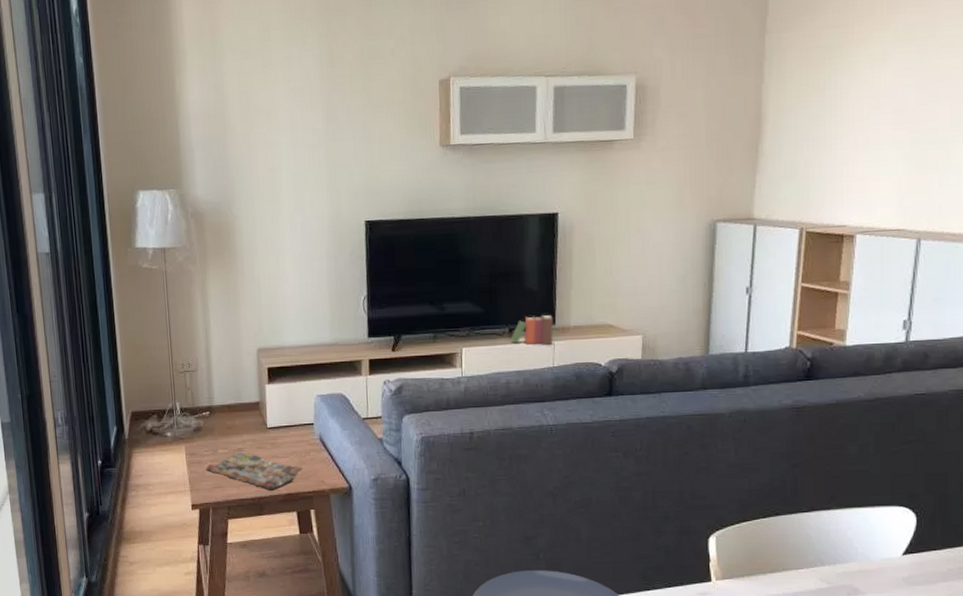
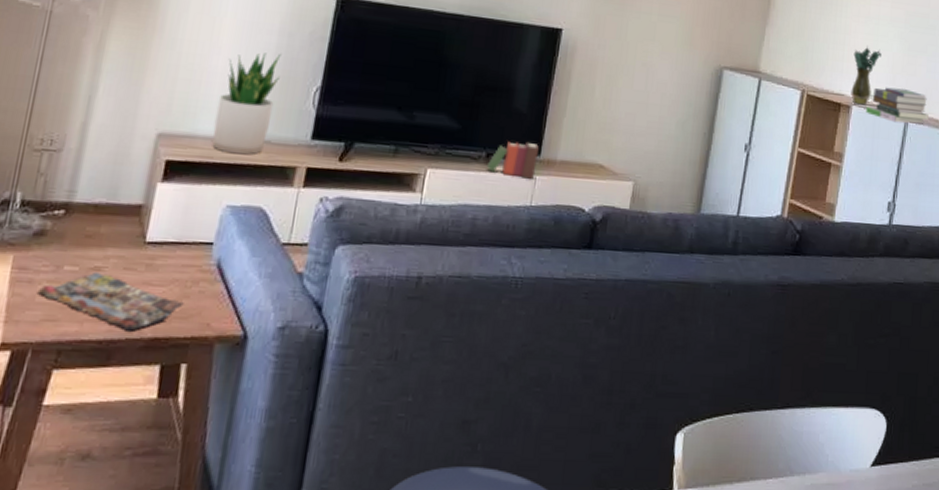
planter: none [294,275,335,357] -> present [212,52,282,155]
vase: none [853,173,885,233] -> present [851,46,881,105]
books: none [872,209,944,244] -> present [866,87,929,124]

